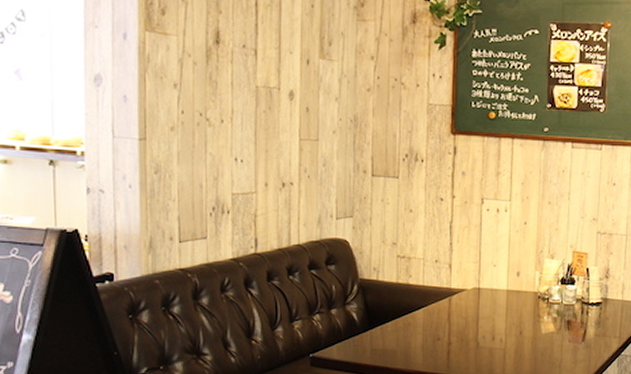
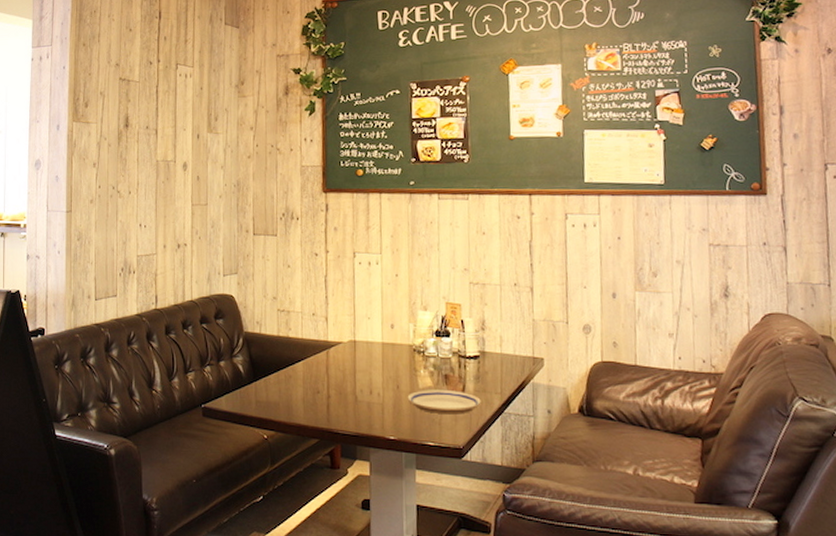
plate: none [529,334,600,358] -> present [407,389,481,415]

